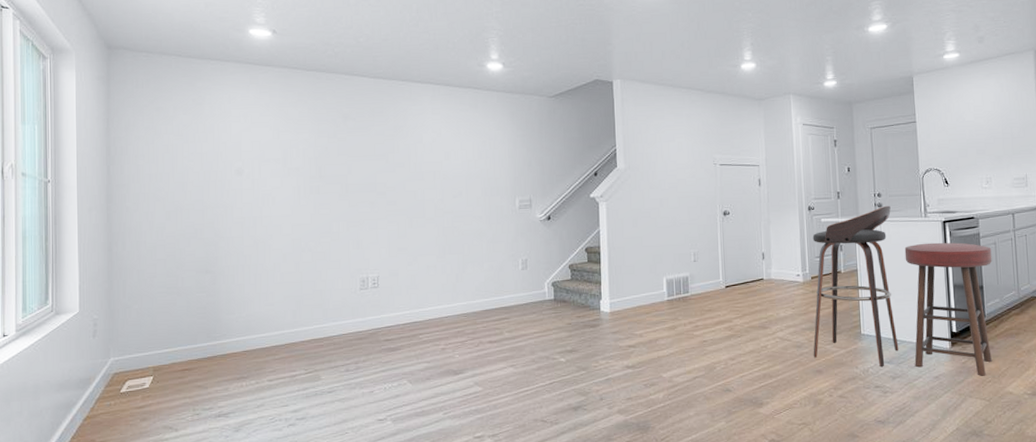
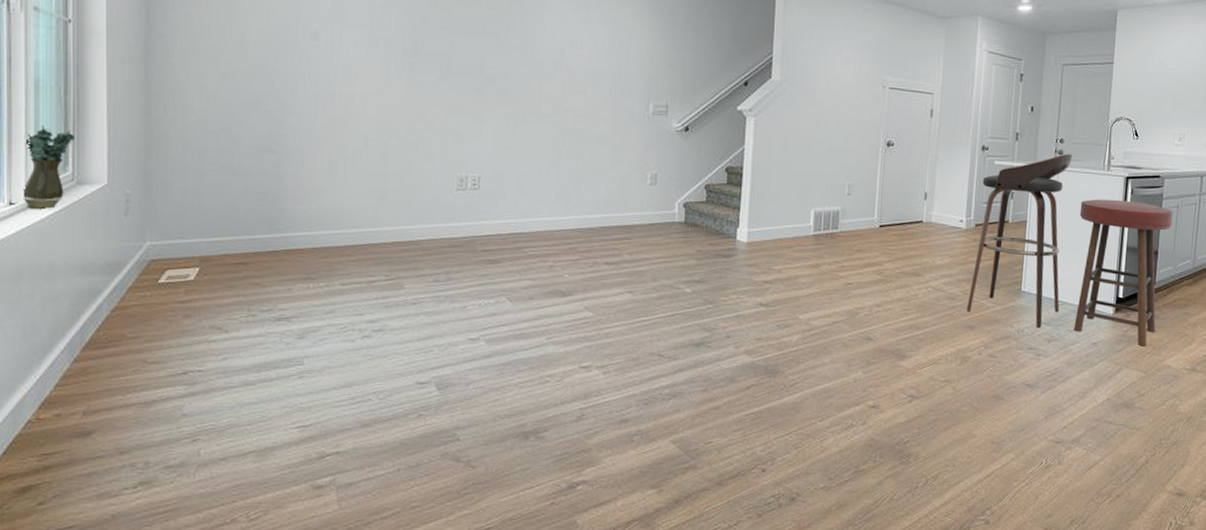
vase: none [13,268,54,338] -> present [22,126,75,209]

